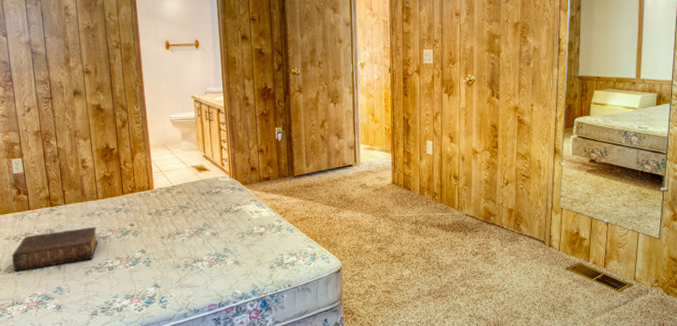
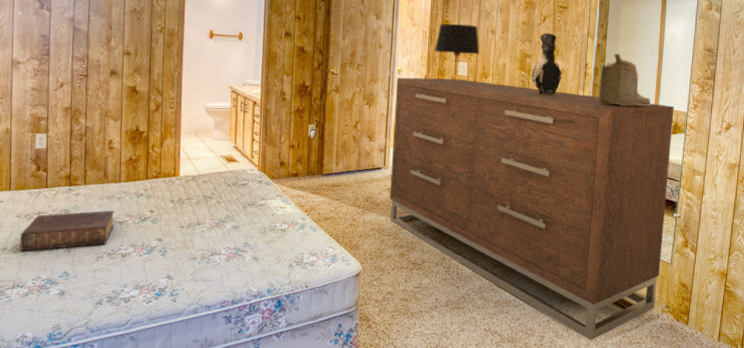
dresser: none [360,67,657,320] -> present [390,77,674,341]
table lamp: none [397,9,445,72] -> present [434,23,480,83]
decorative vase: none [500,10,535,76] -> present [531,33,563,95]
decorative box: none [575,25,631,81] -> present [598,54,651,107]

